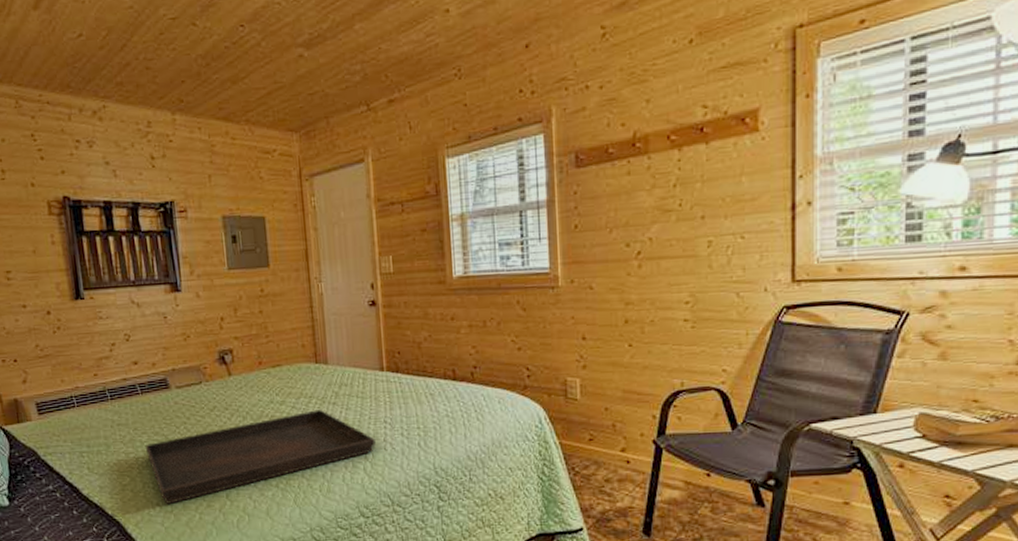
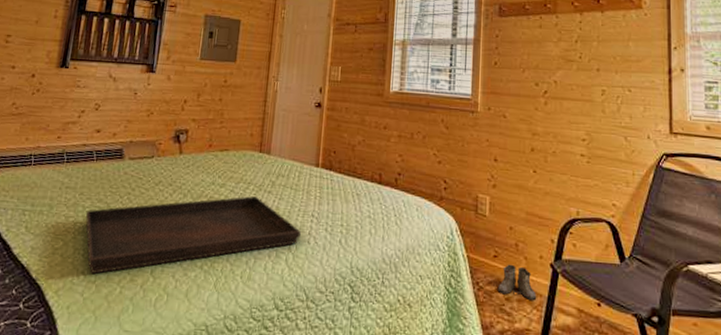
boots: none [595,445,639,478] -> present [497,264,537,300]

